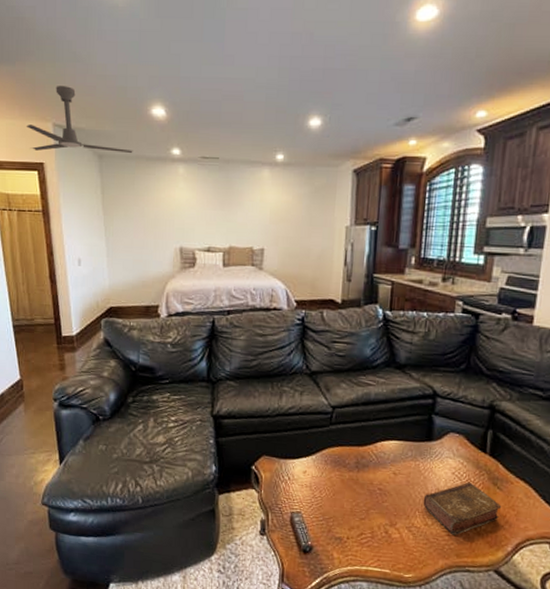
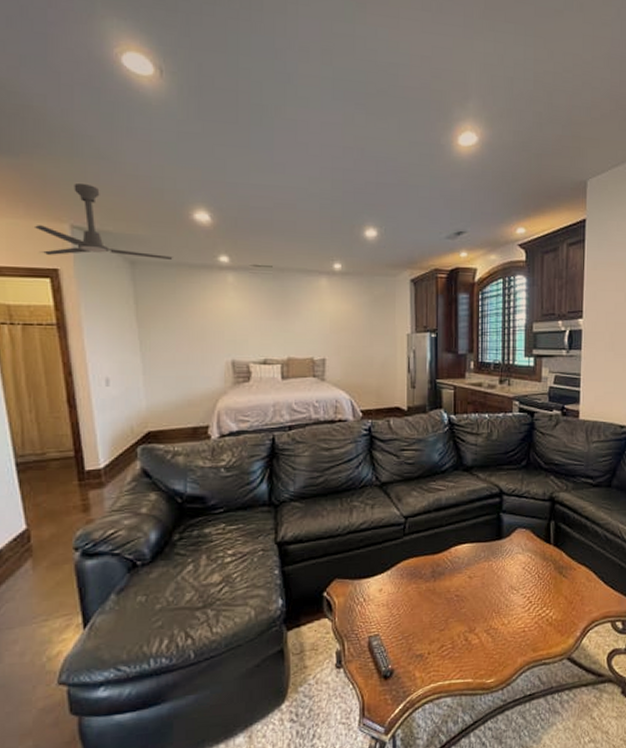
book: present [423,482,502,536] -> none [498,574,568,630]

